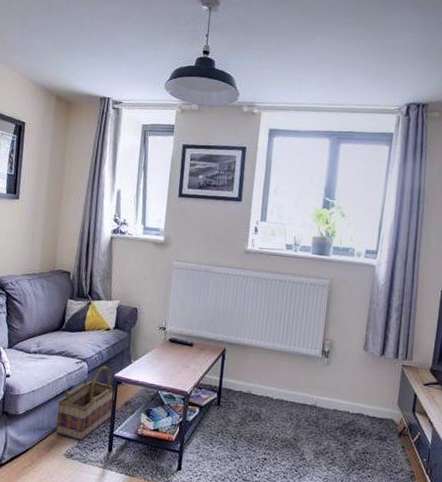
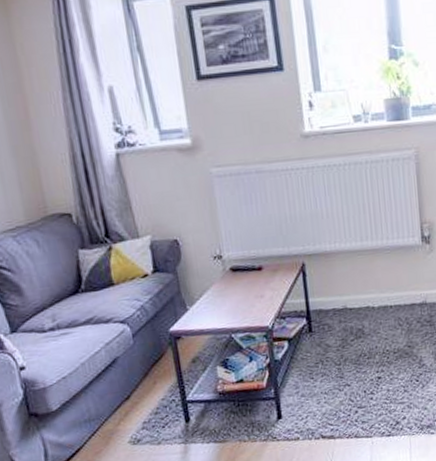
basket: present [56,360,115,441] -> none [101,322,177,421]

